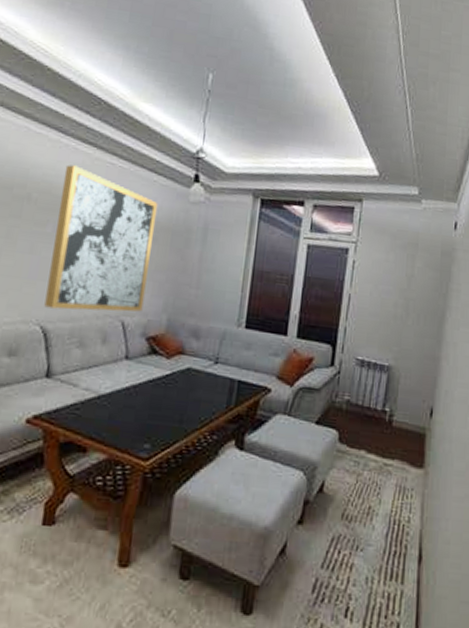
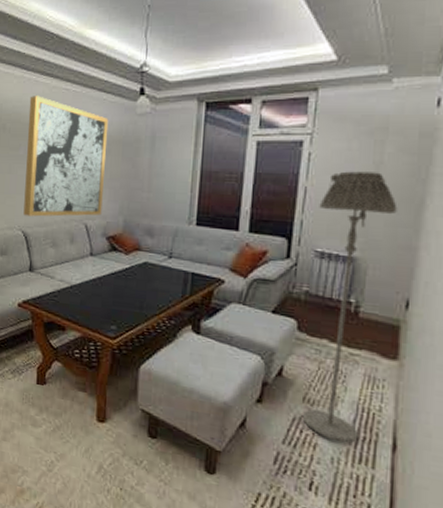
floor lamp: none [340,281,425,560] -> present [302,171,398,444]

